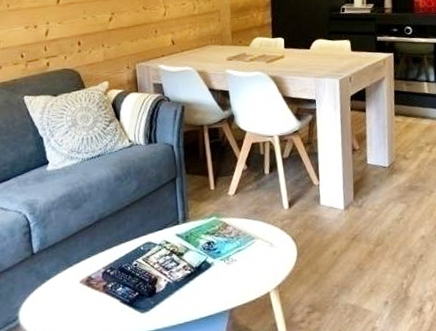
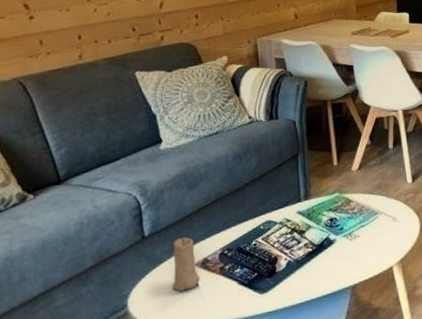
candle: none [59,255,85,307] -> present [172,237,200,292]

